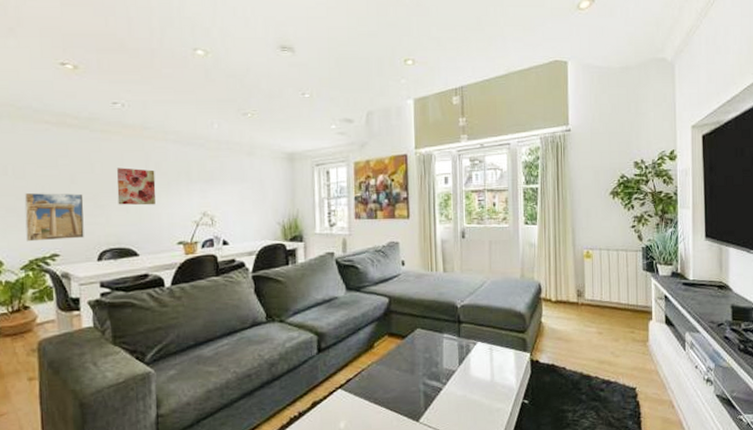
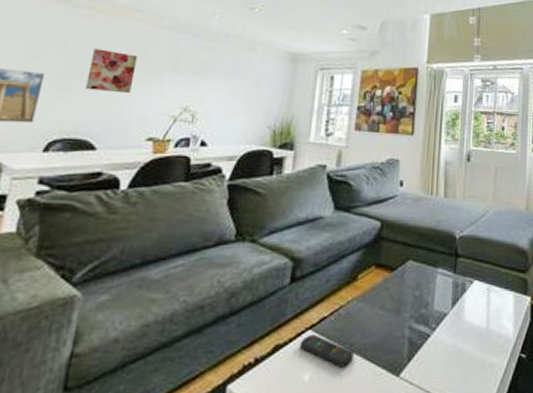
remote control: none [333,392,378,417] -> present [299,334,354,368]

